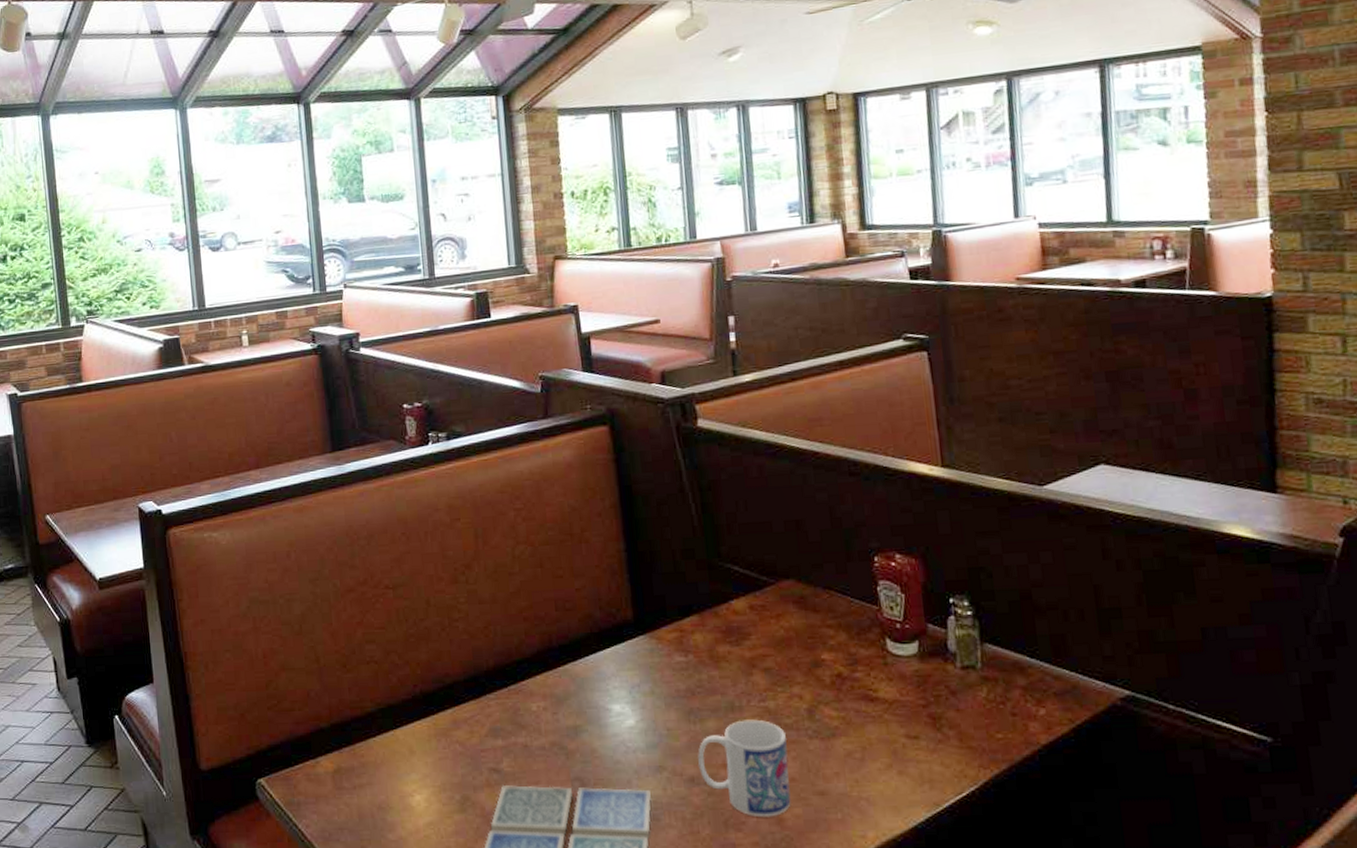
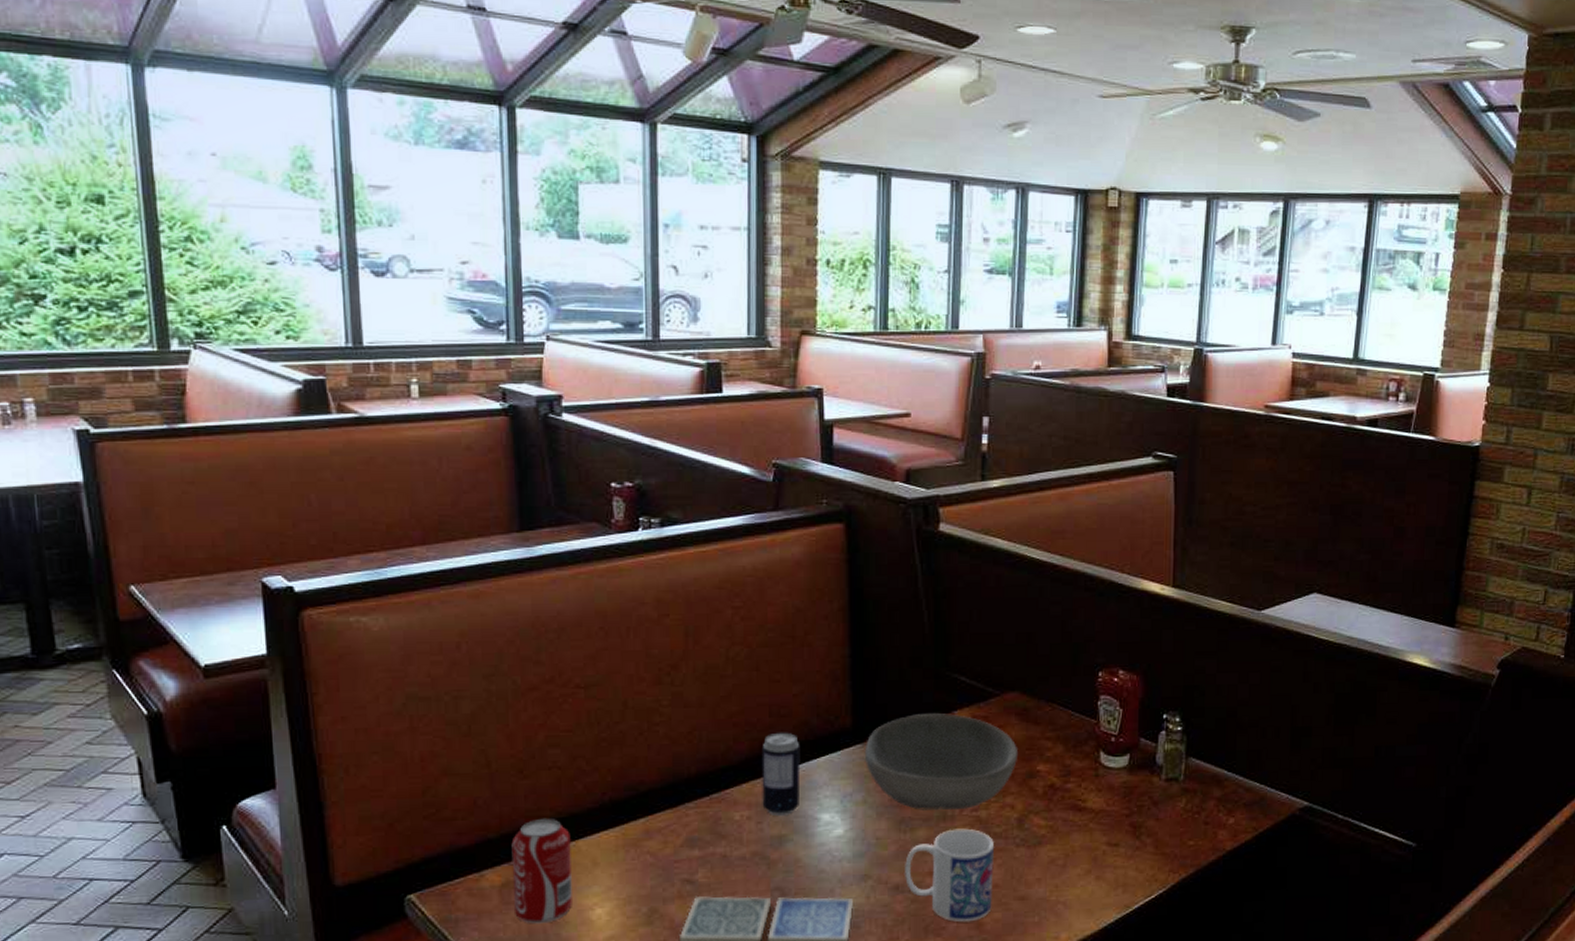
beverage can: none [340,710,395,809] -> present [511,819,572,924]
beverage can: none [551,625,591,706] -> present [761,732,801,816]
bowl: none [647,603,801,702] -> present [864,713,1019,811]

